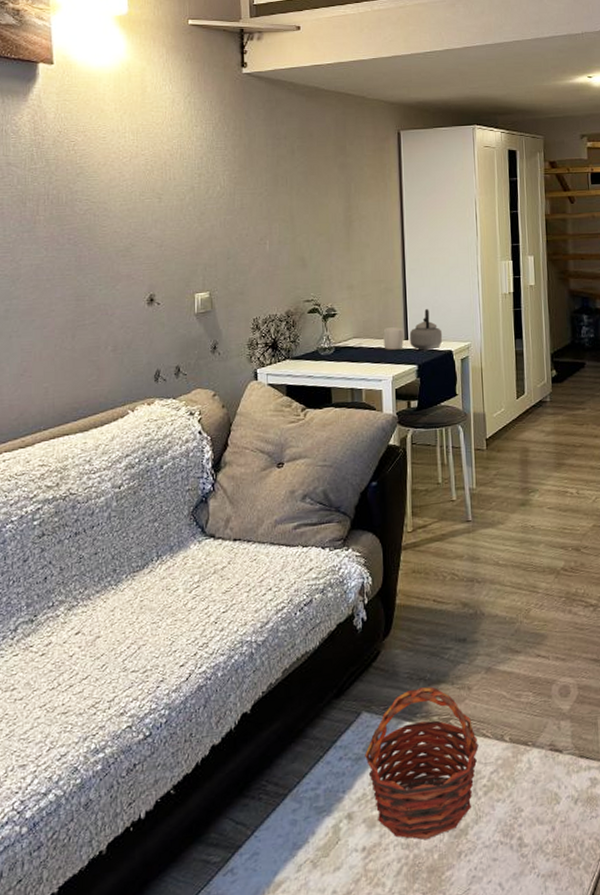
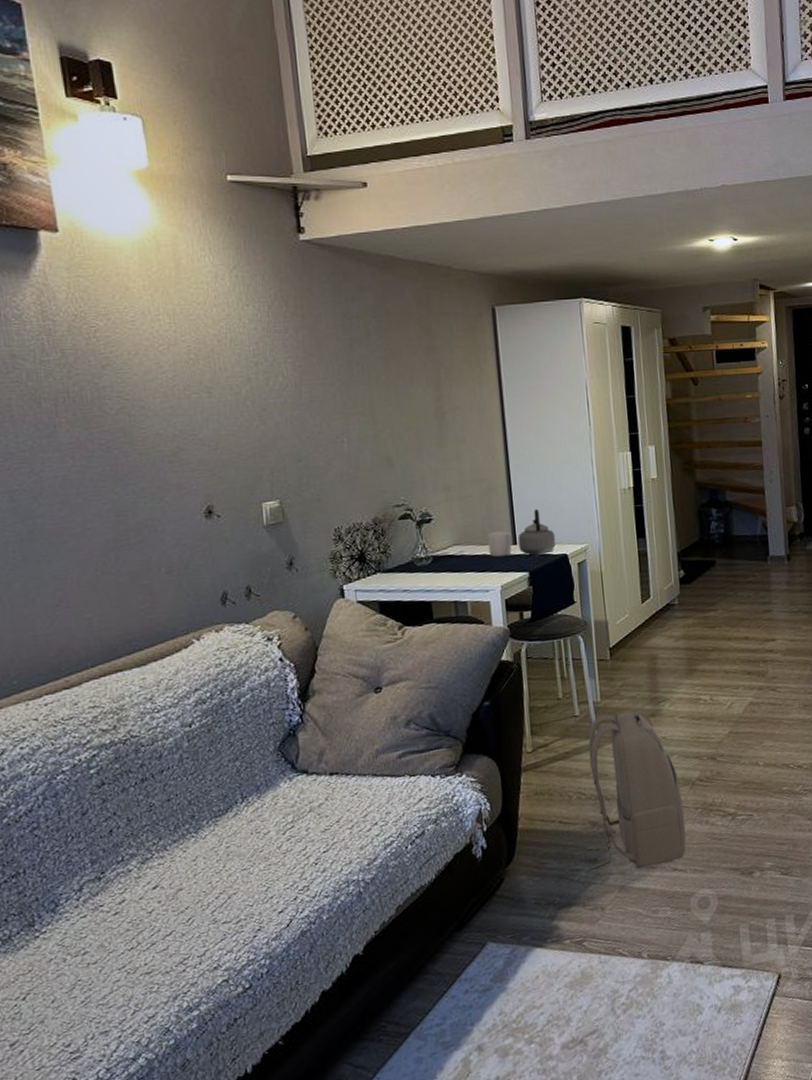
basket: present [365,687,479,840] -> none [493,910,615,1064]
backpack: none [456,499,550,652] -> present [586,711,686,870]

